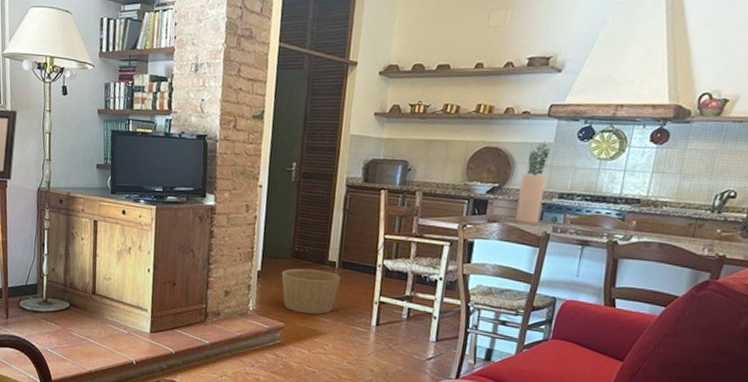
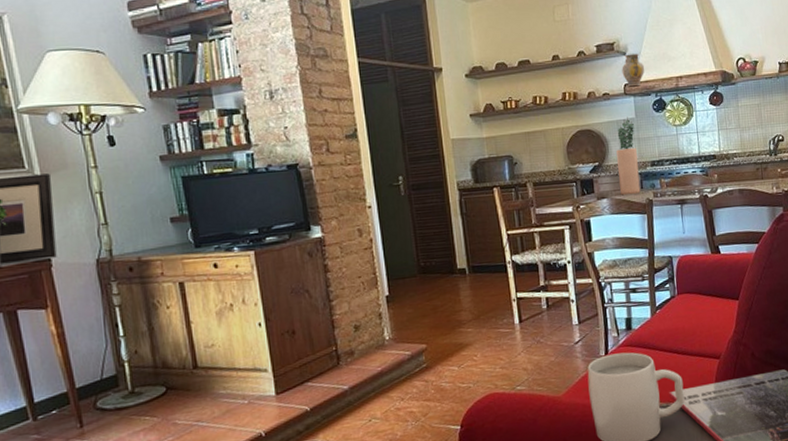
basket: present [281,268,341,315] -> none [411,279,474,330]
ceramic jug: none [551,71,581,111] -> present [621,53,645,88]

